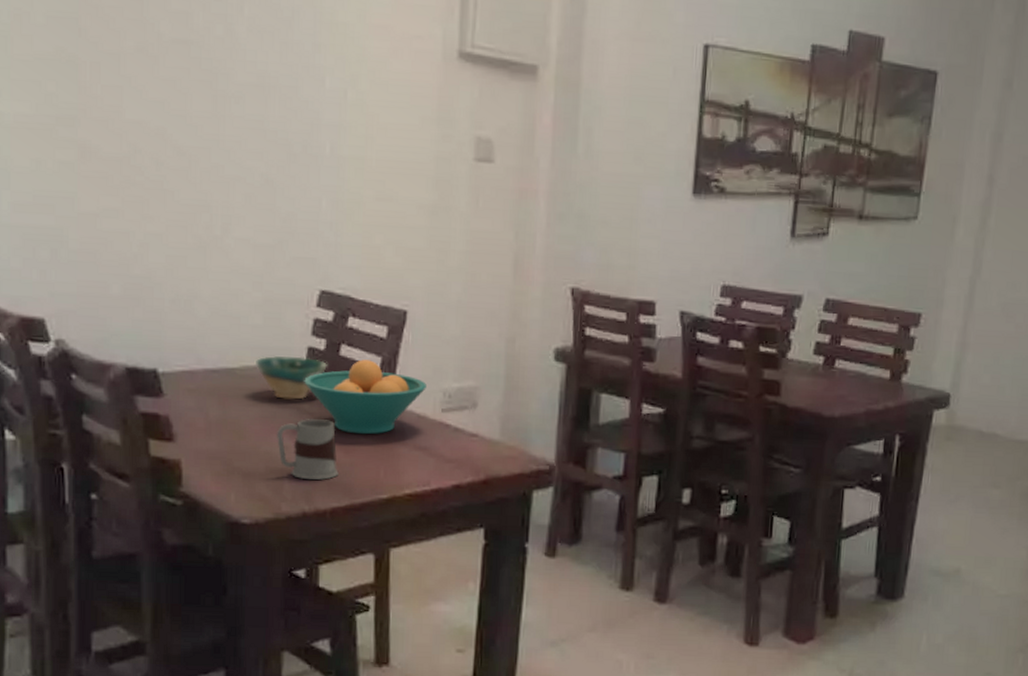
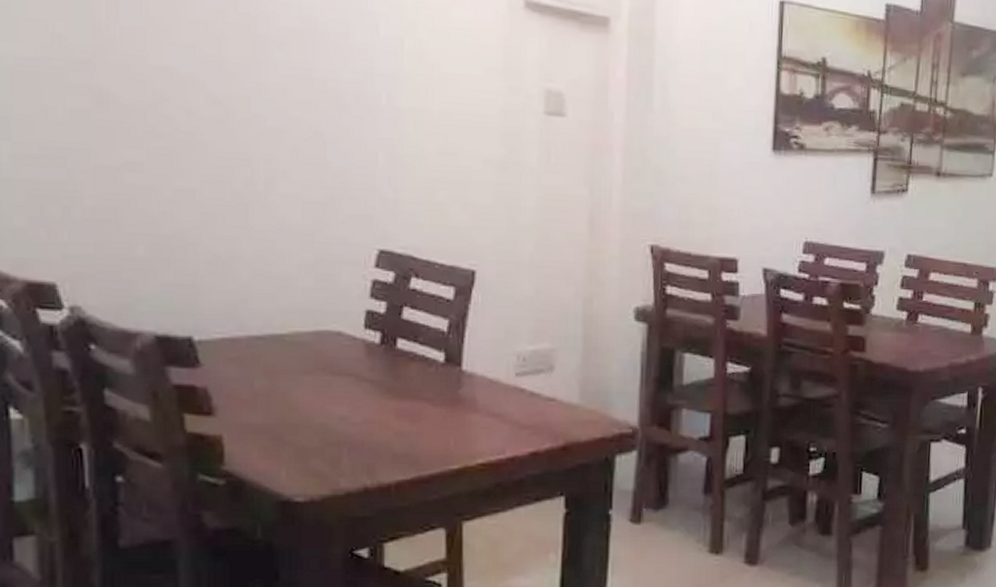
bowl: present [254,355,327,400] -> none [306,319,388,367]
mug: present [277,419,339,480] -> none [333,387,404,452]
fruit bowl: present [304,359,427,435] -> none [362,323,499,402]

